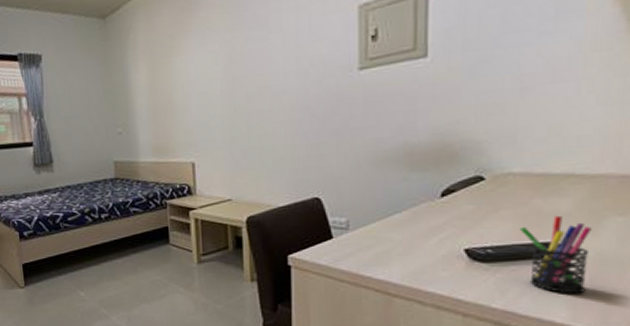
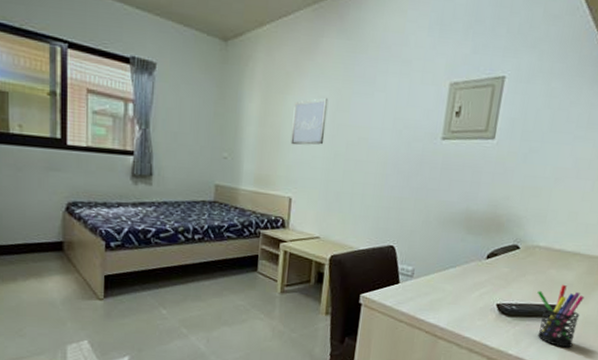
wall art: none [183,52,221,108] -> present [290,97,329,145]

